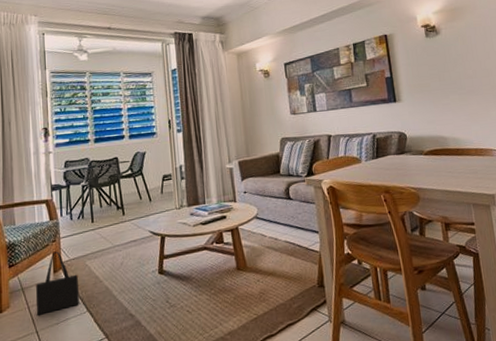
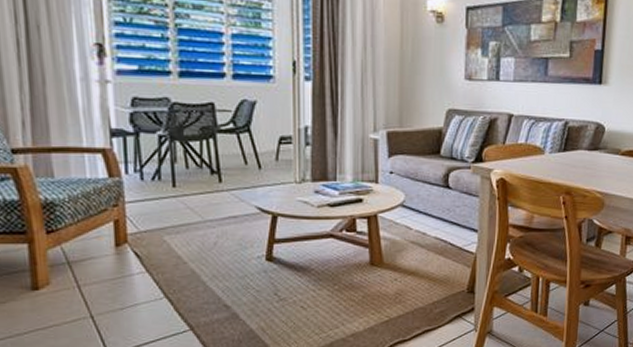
tote bag: present [35,251,80,316] -> none [87,219,155,297]

